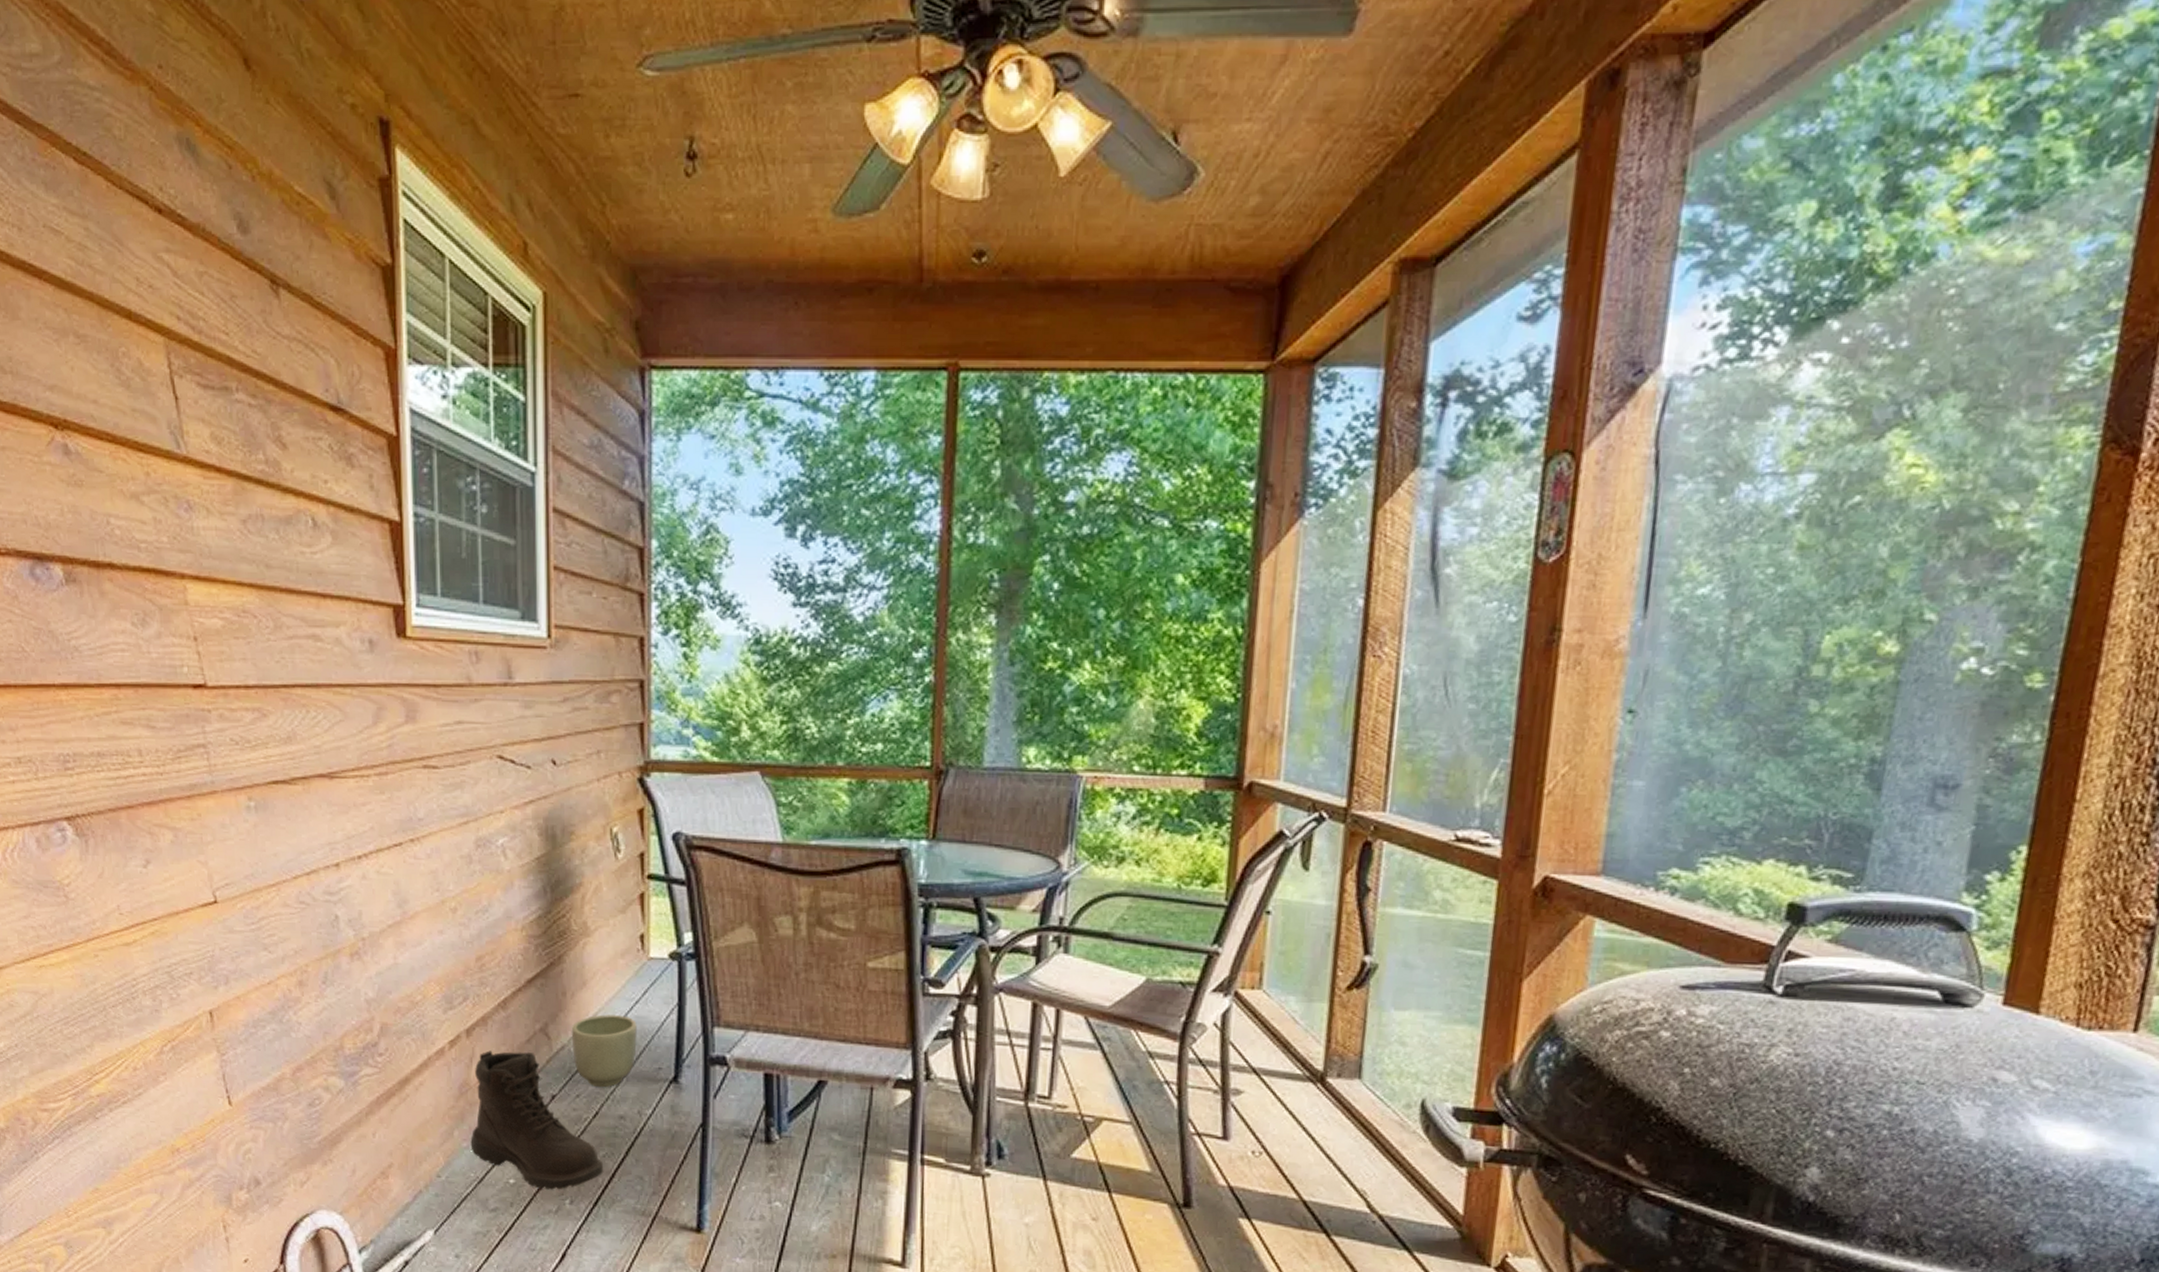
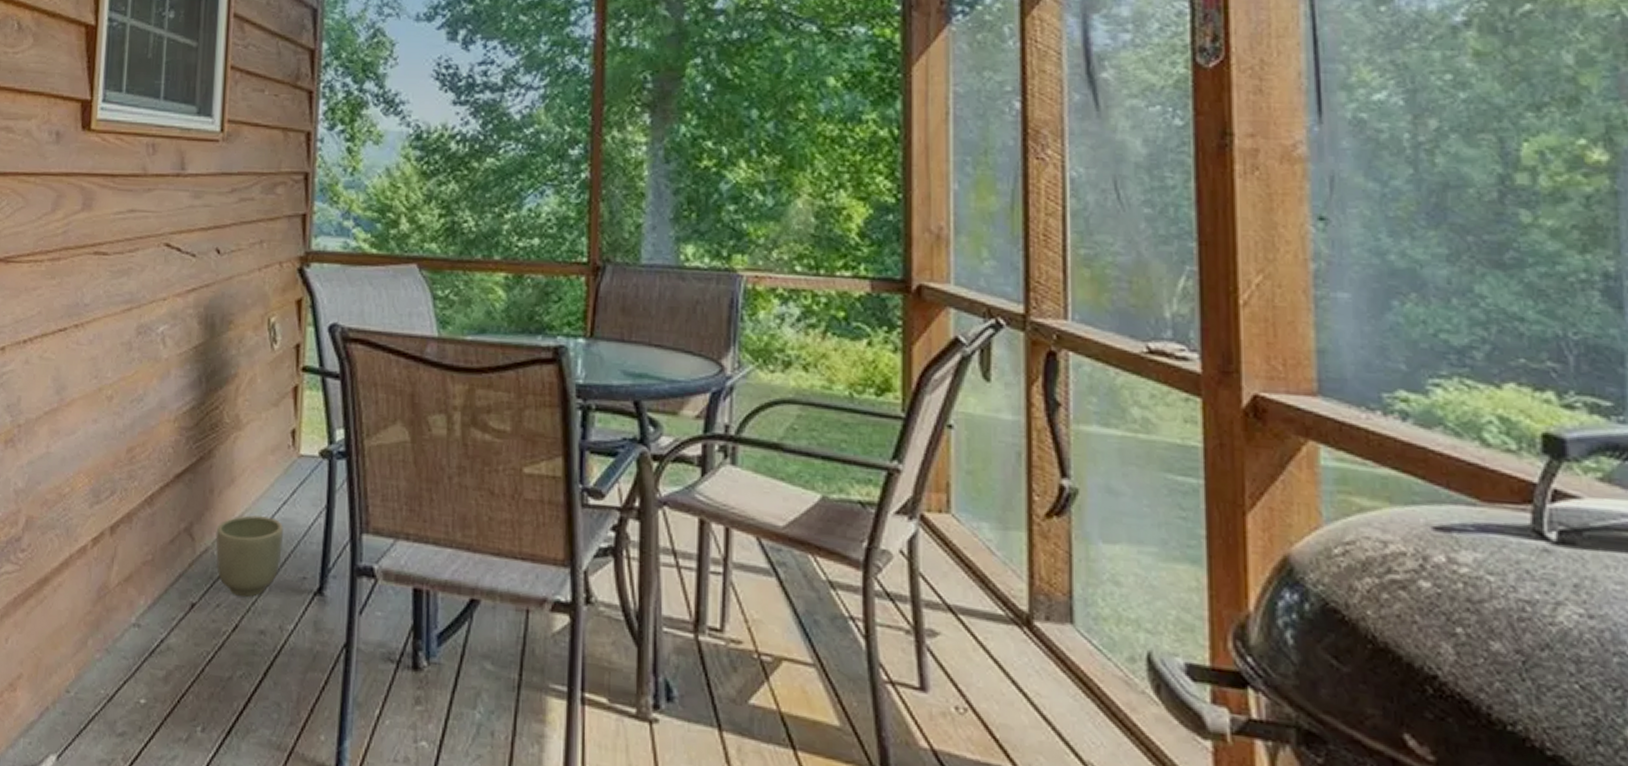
boot: present [470,1050,604,1190] -> none [103,550,240,715]

